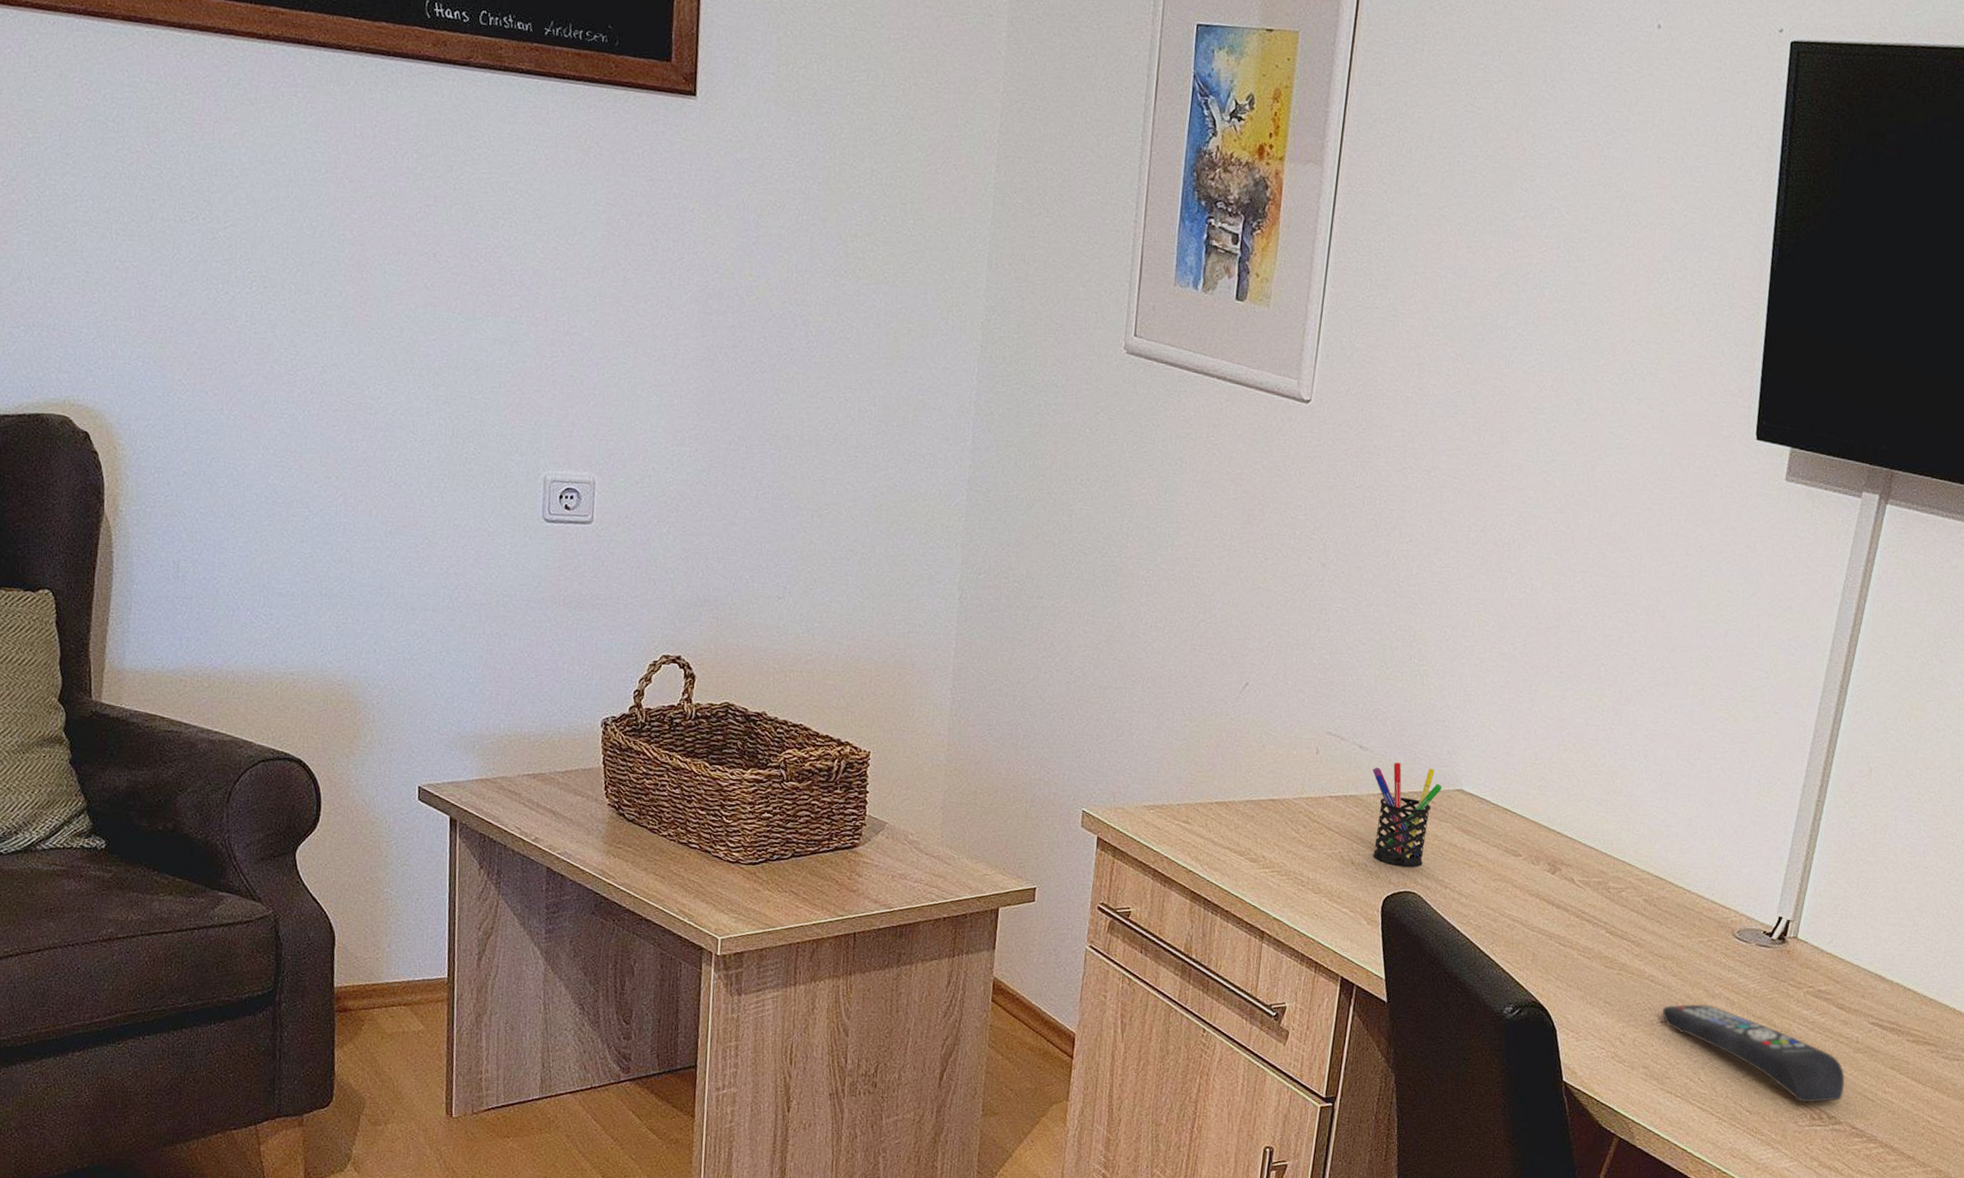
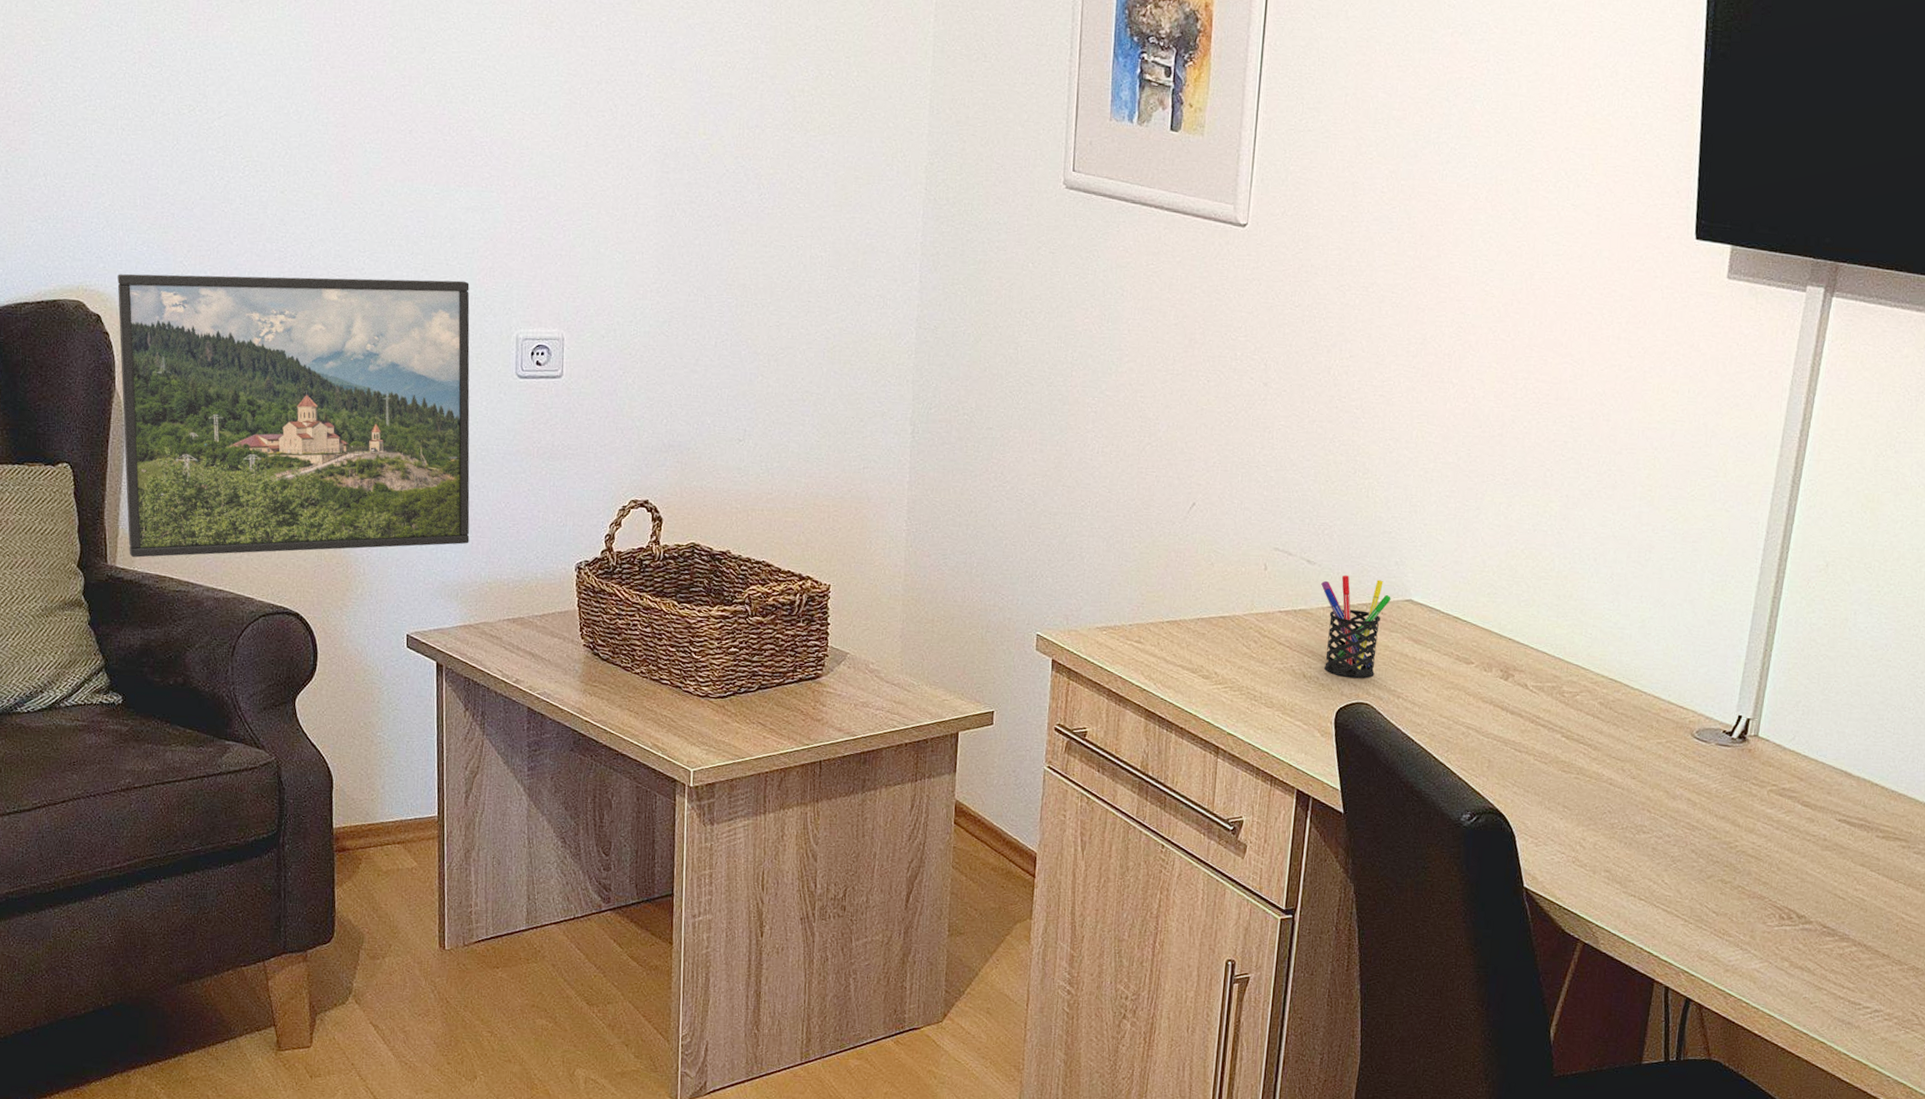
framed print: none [108,389,495,694] -> present [117,273,470,558]
remote control: present [1662,1004,1846,1103] -> none [1623,805,1814,903]

